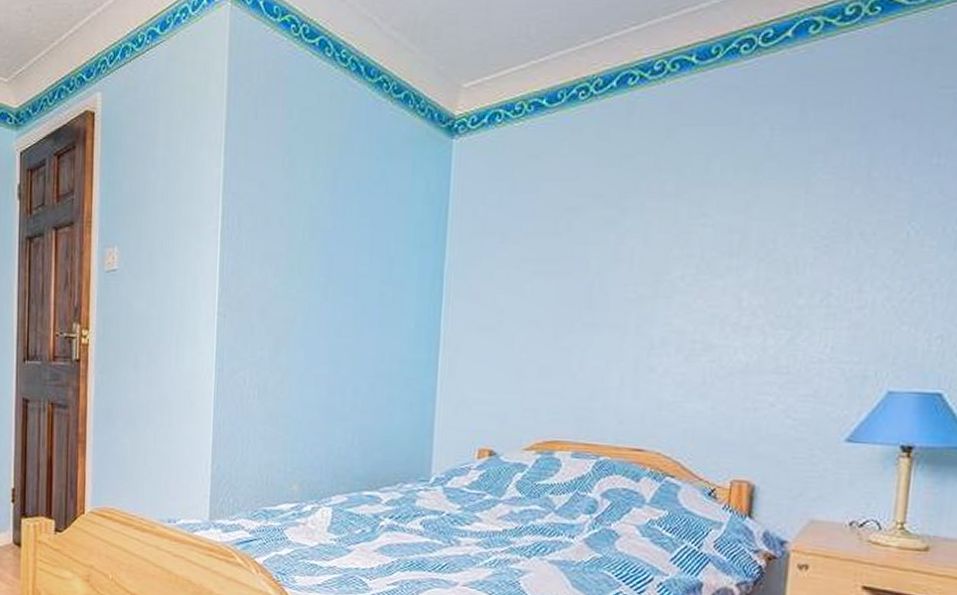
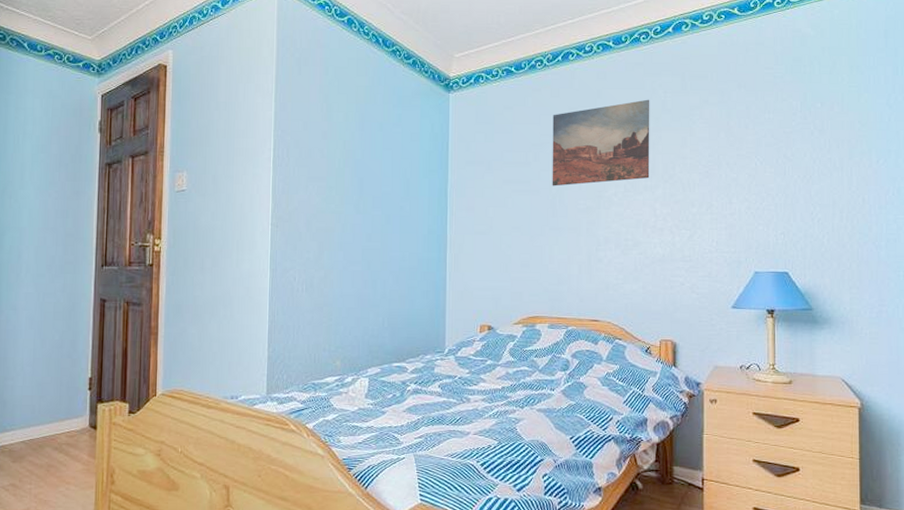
wall art: none [589,140,747,267] -> present [552,99,650,186]

